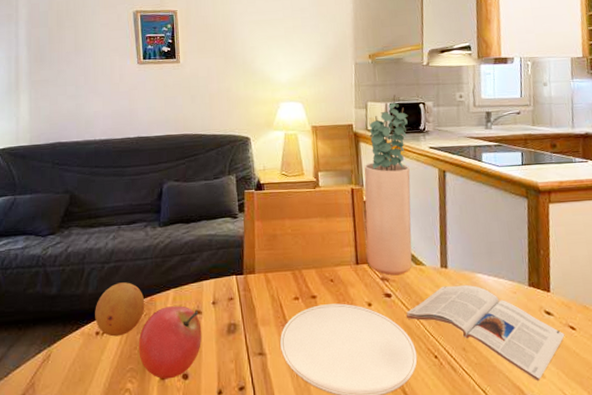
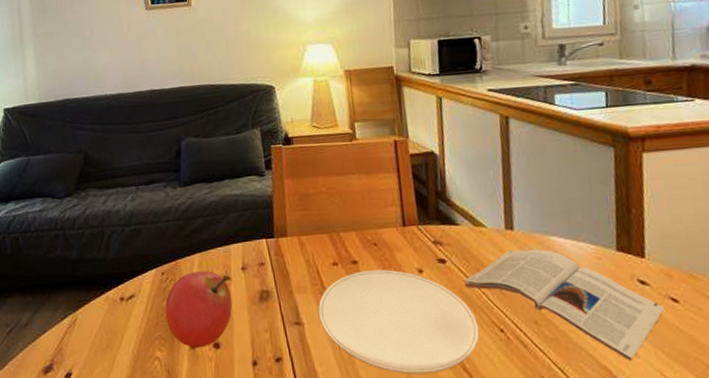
fruit: present [95,282,145,337] -> none [117,246,170,303]
vase: present [364,94,412,276] -> none [408,29,470,239]

